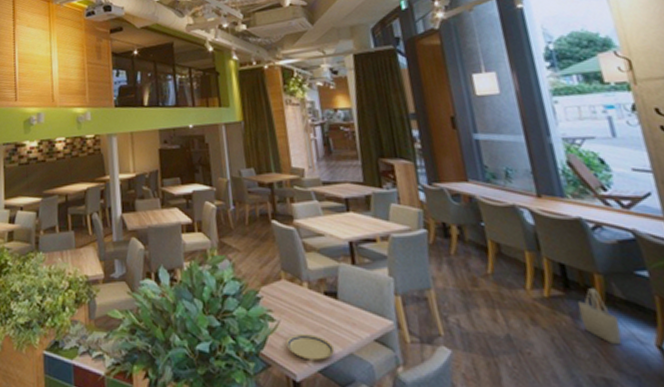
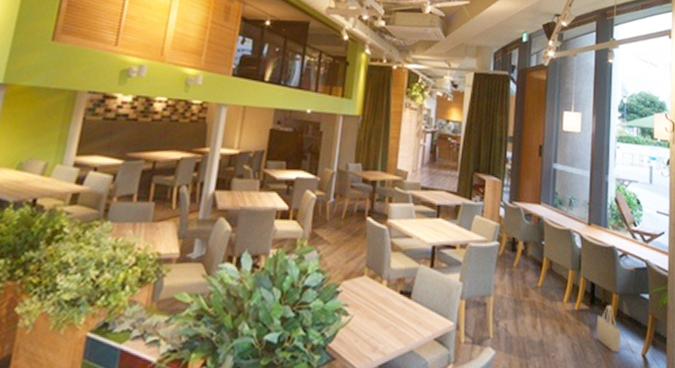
plate: present [285,334,335,360] -> none [354,330,398,356]

